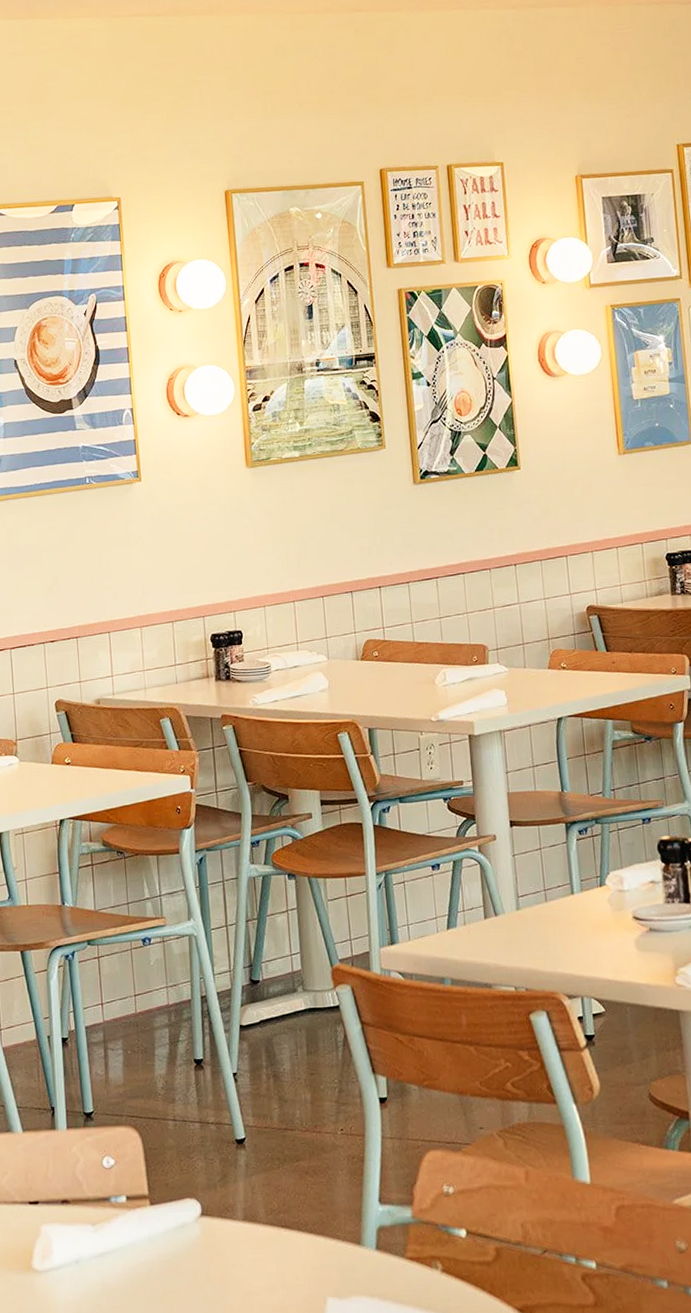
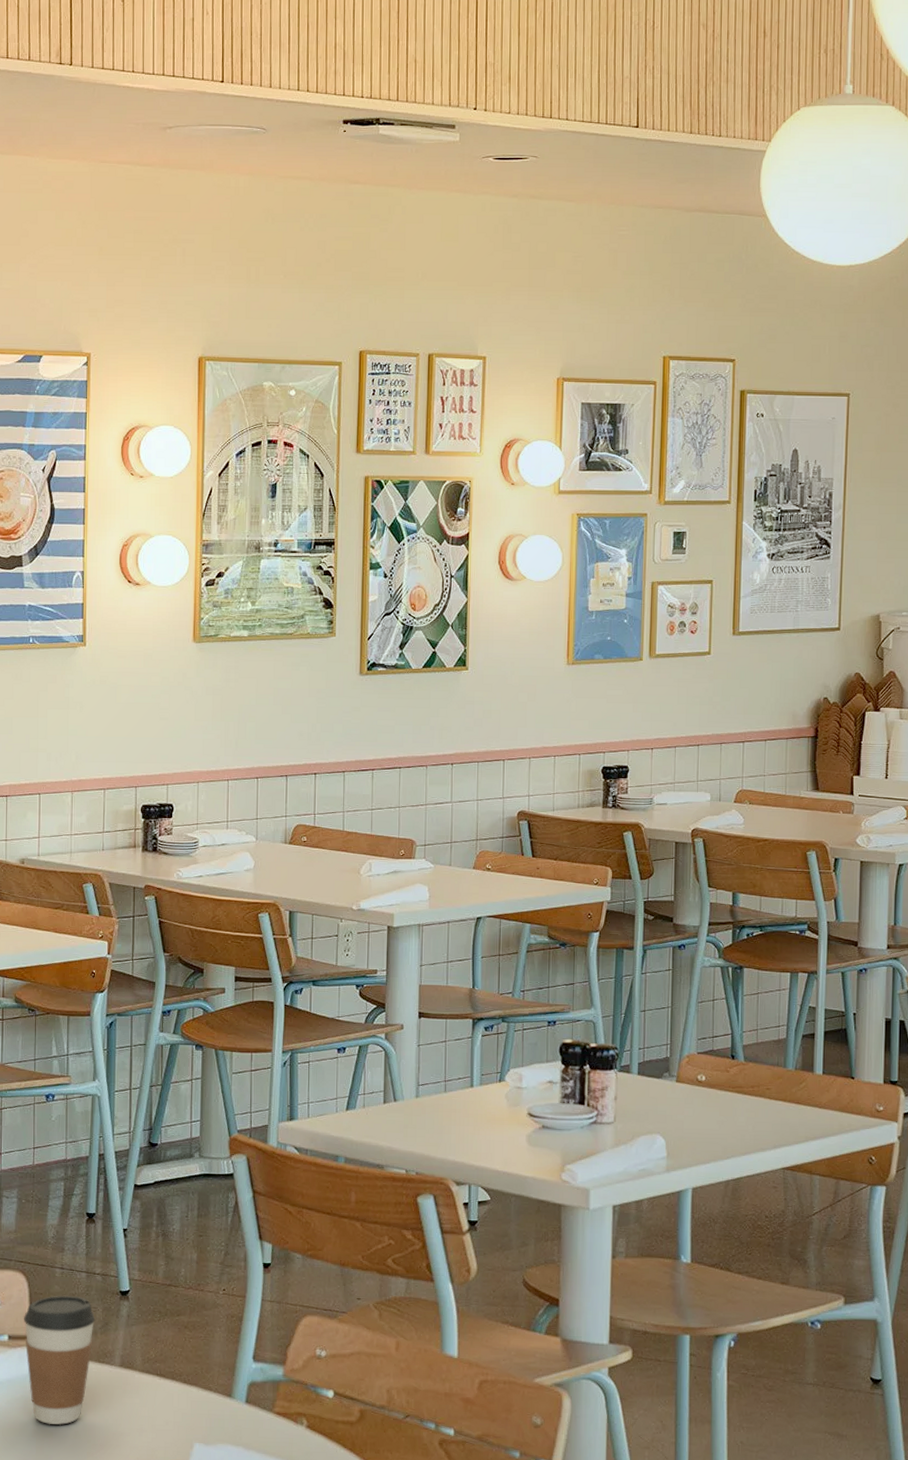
coffee cup: none [139,1148,214,1289] -> present [23,1295,96,1425]

